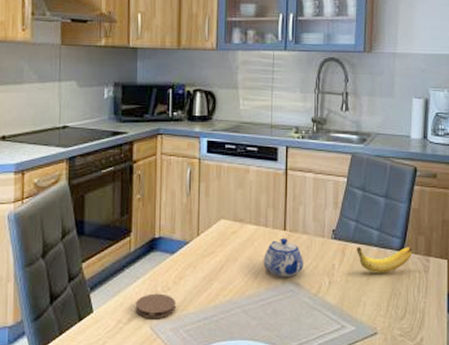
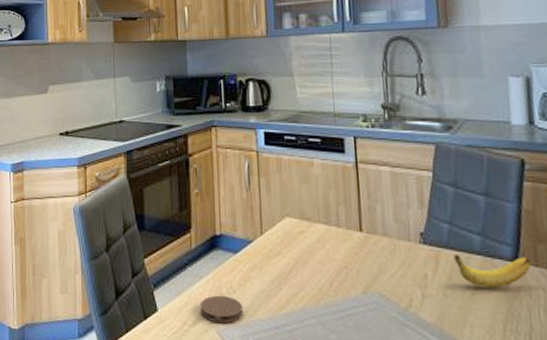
teapot: present [263,238,304,277] -> none [338,241,389,286]

